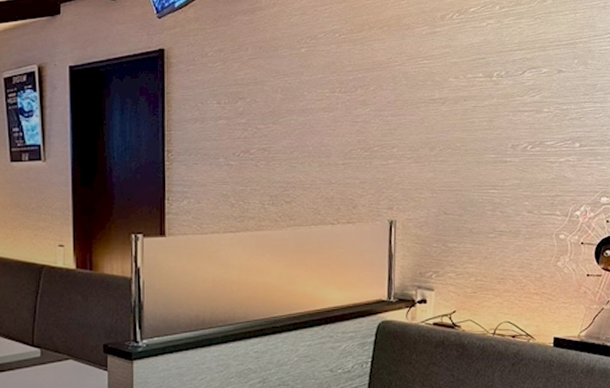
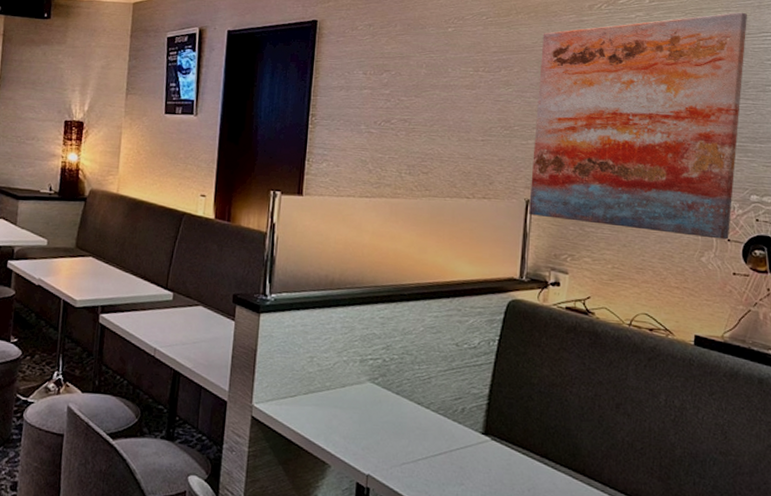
wall art: none [393,14,594,243] -> present [529,12,748,240]

